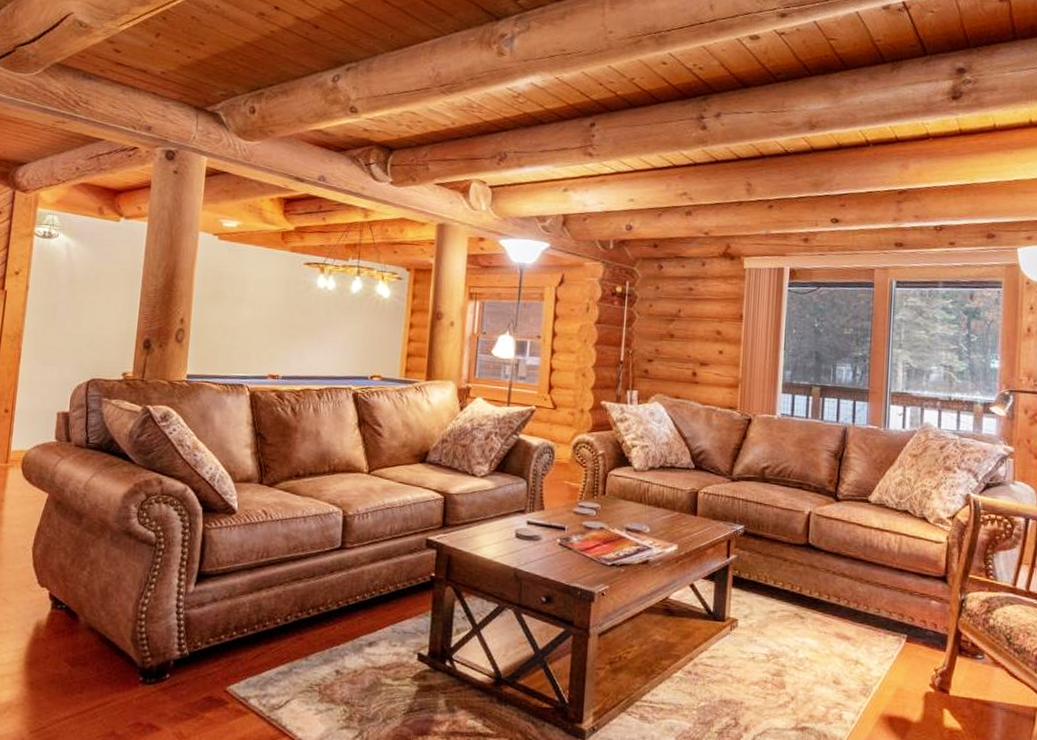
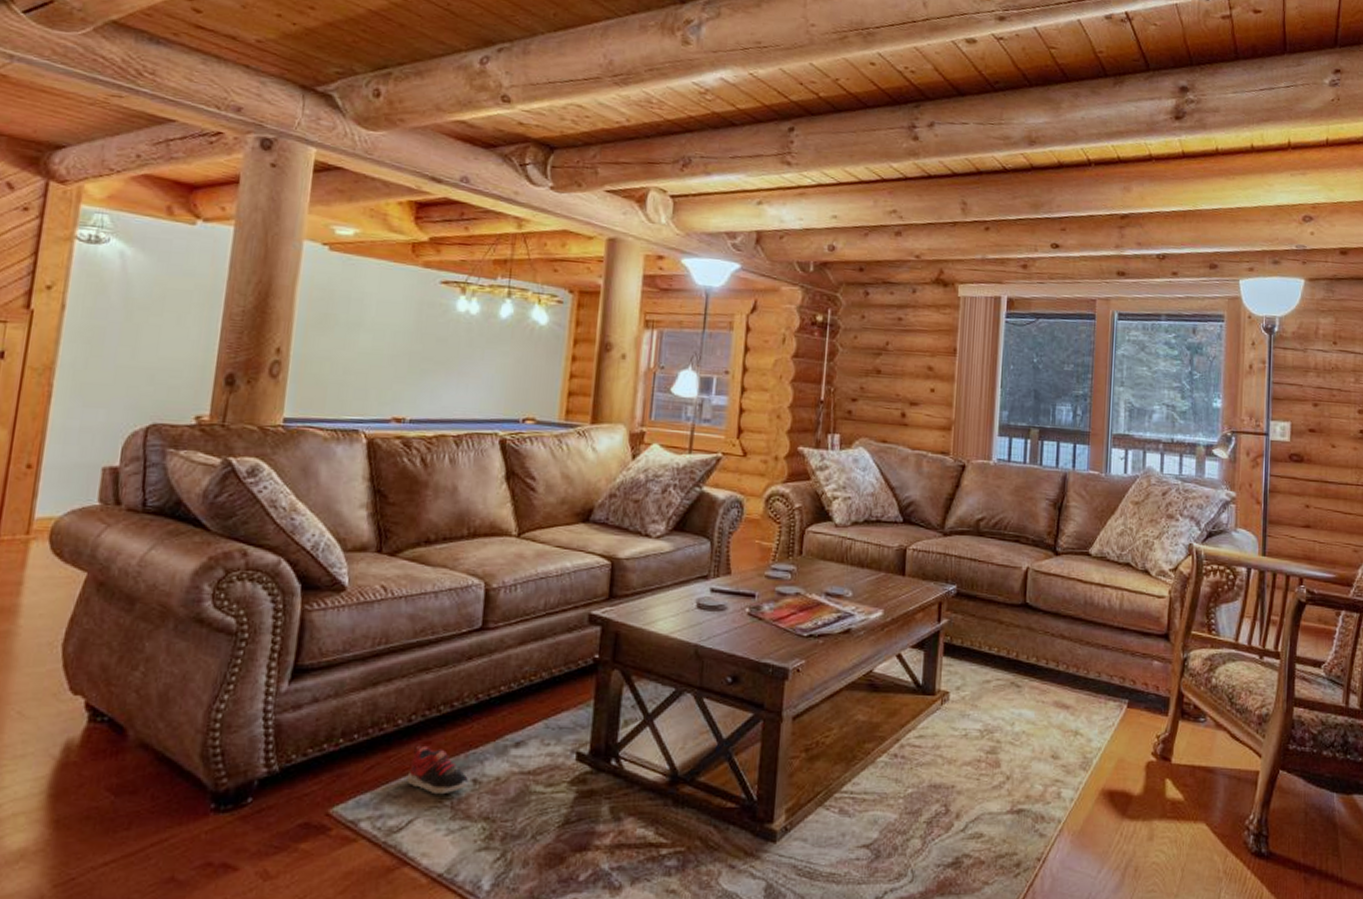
shoe: none [284,640,333,681] -> present [406,745,469,795]

